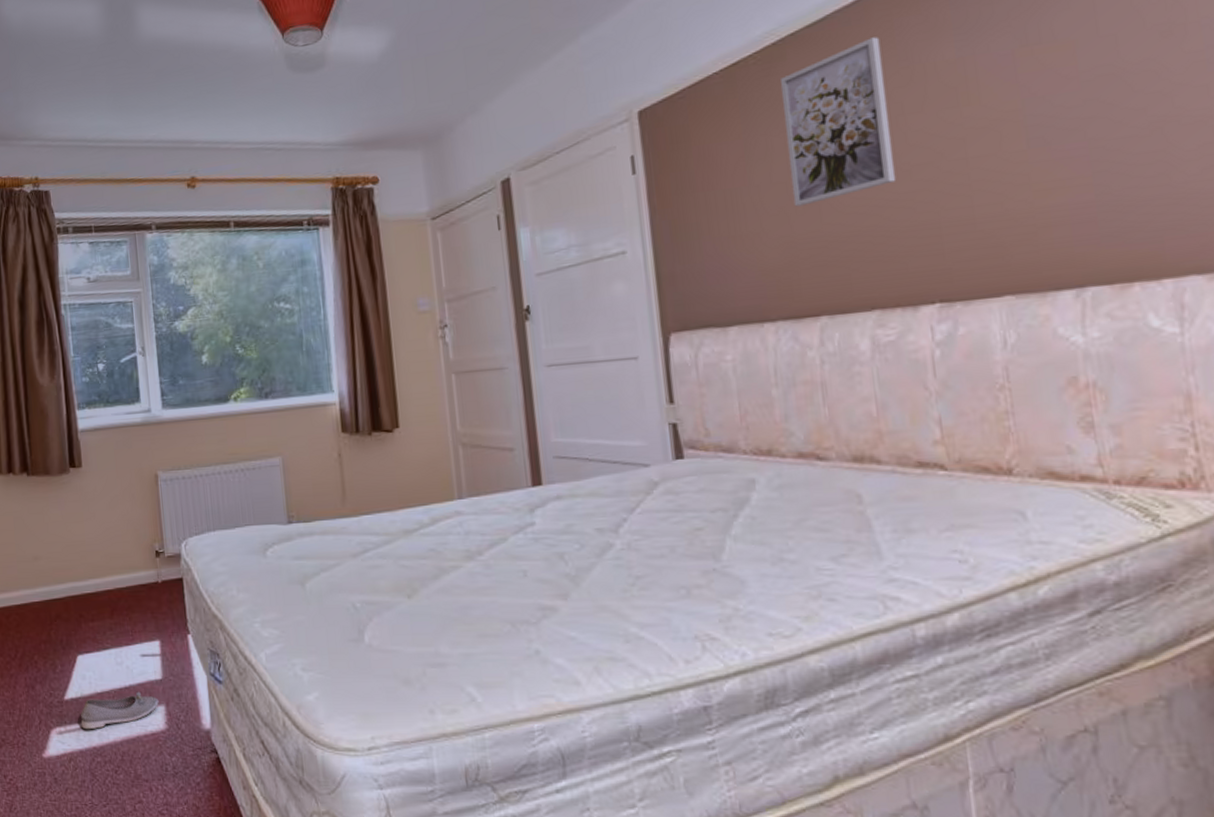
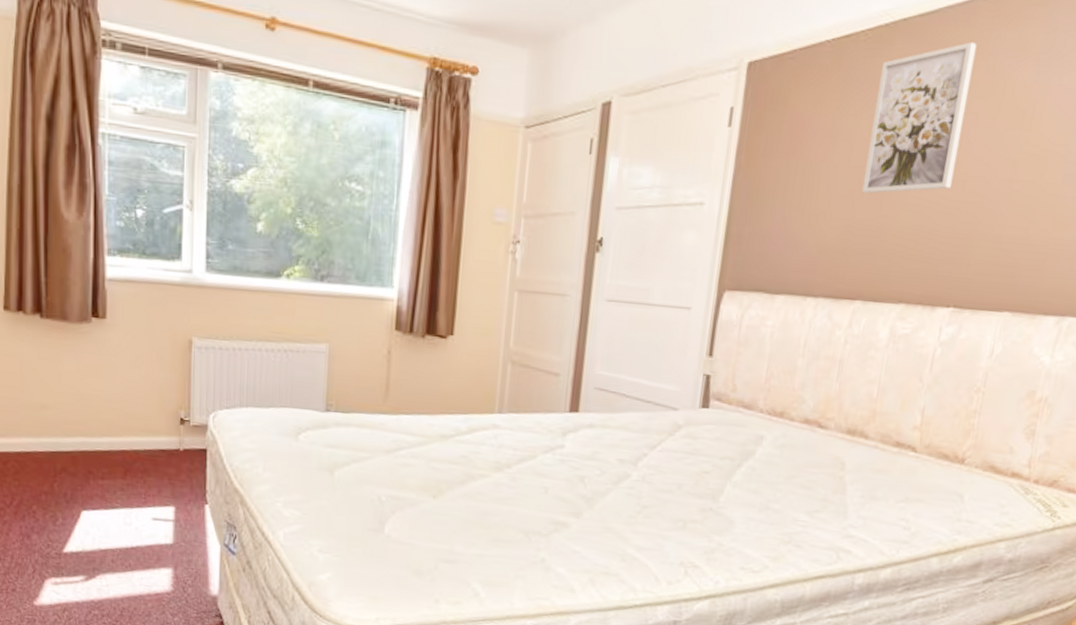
shoe: present [81,691,159,730] -> none [79,552,167,584]

